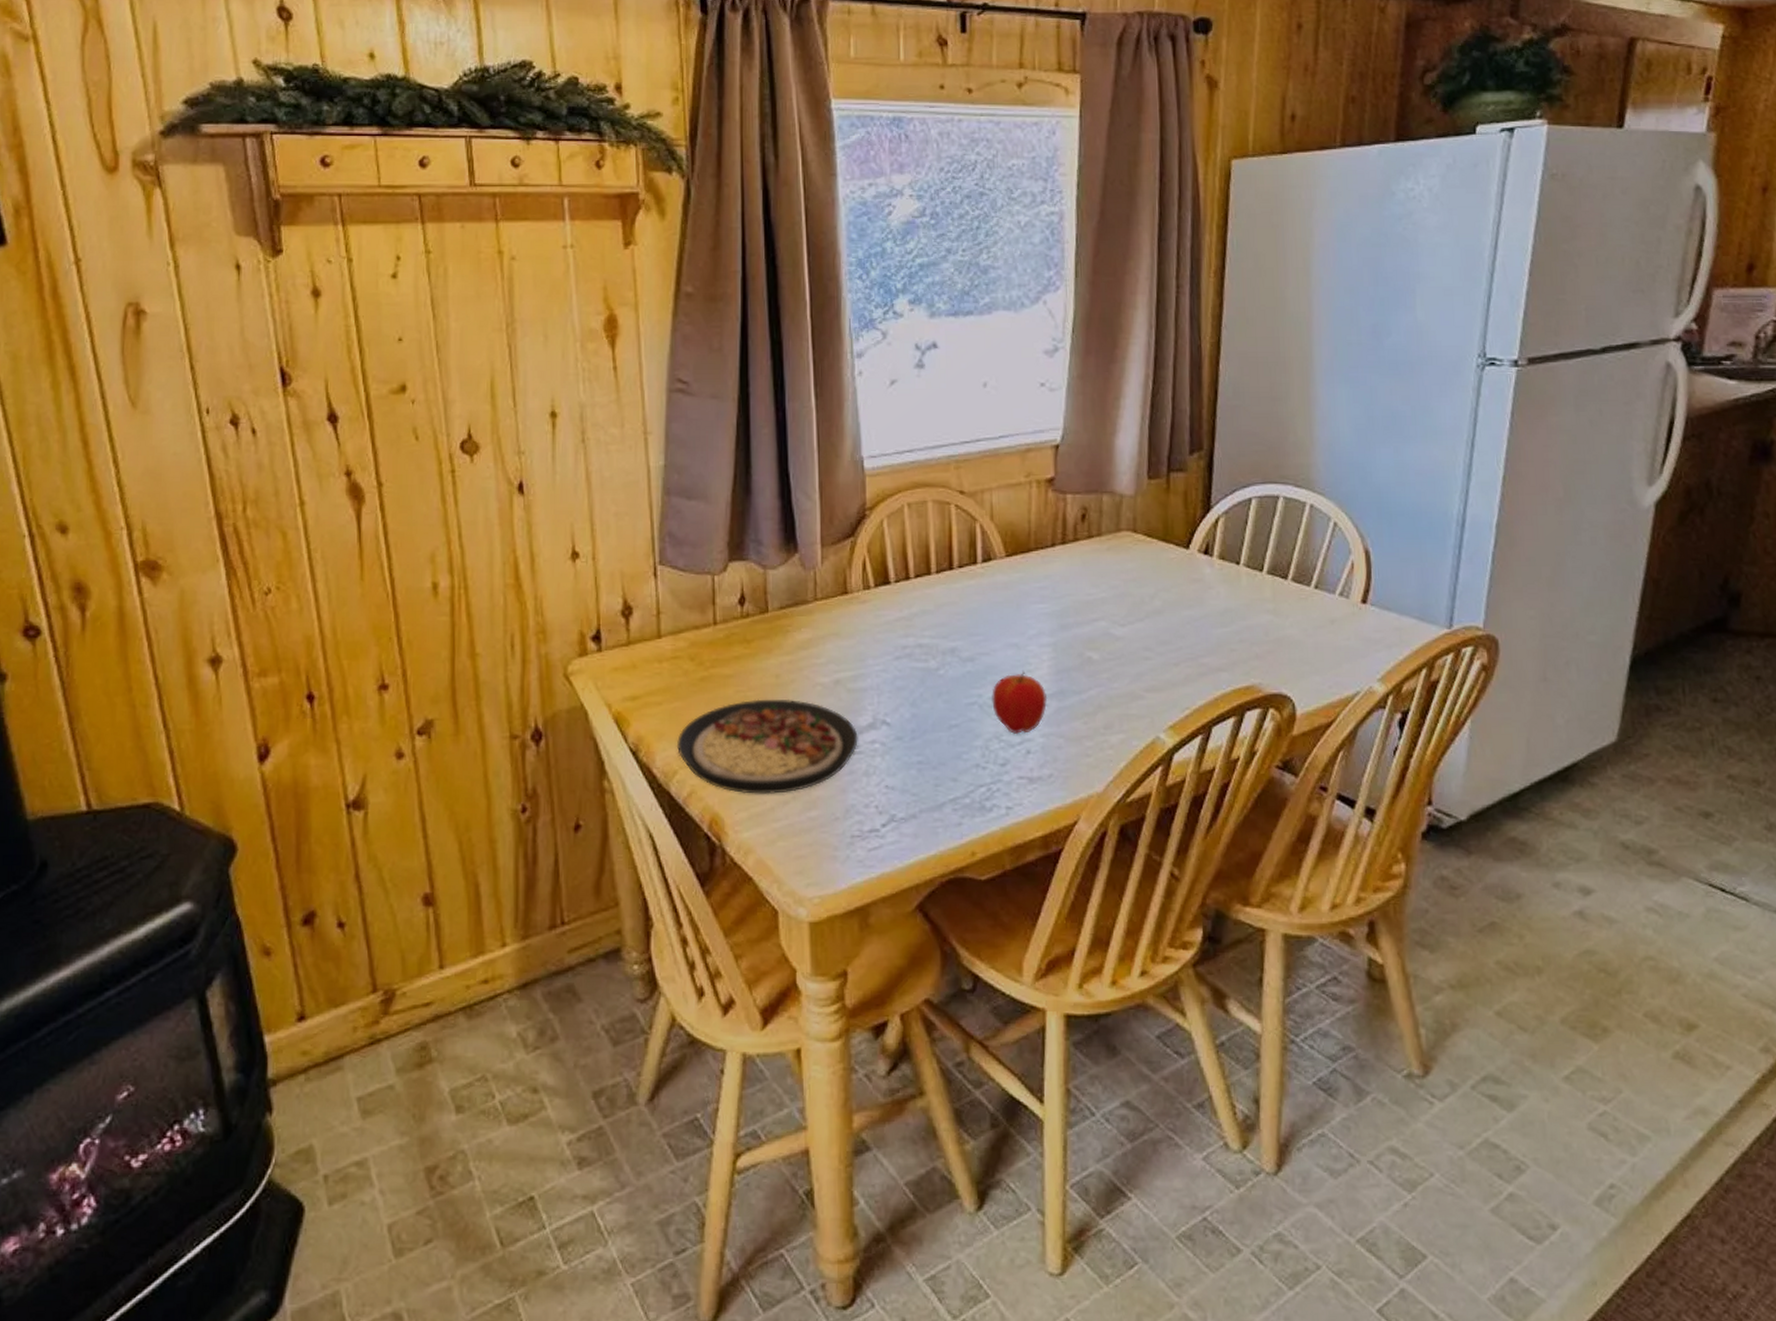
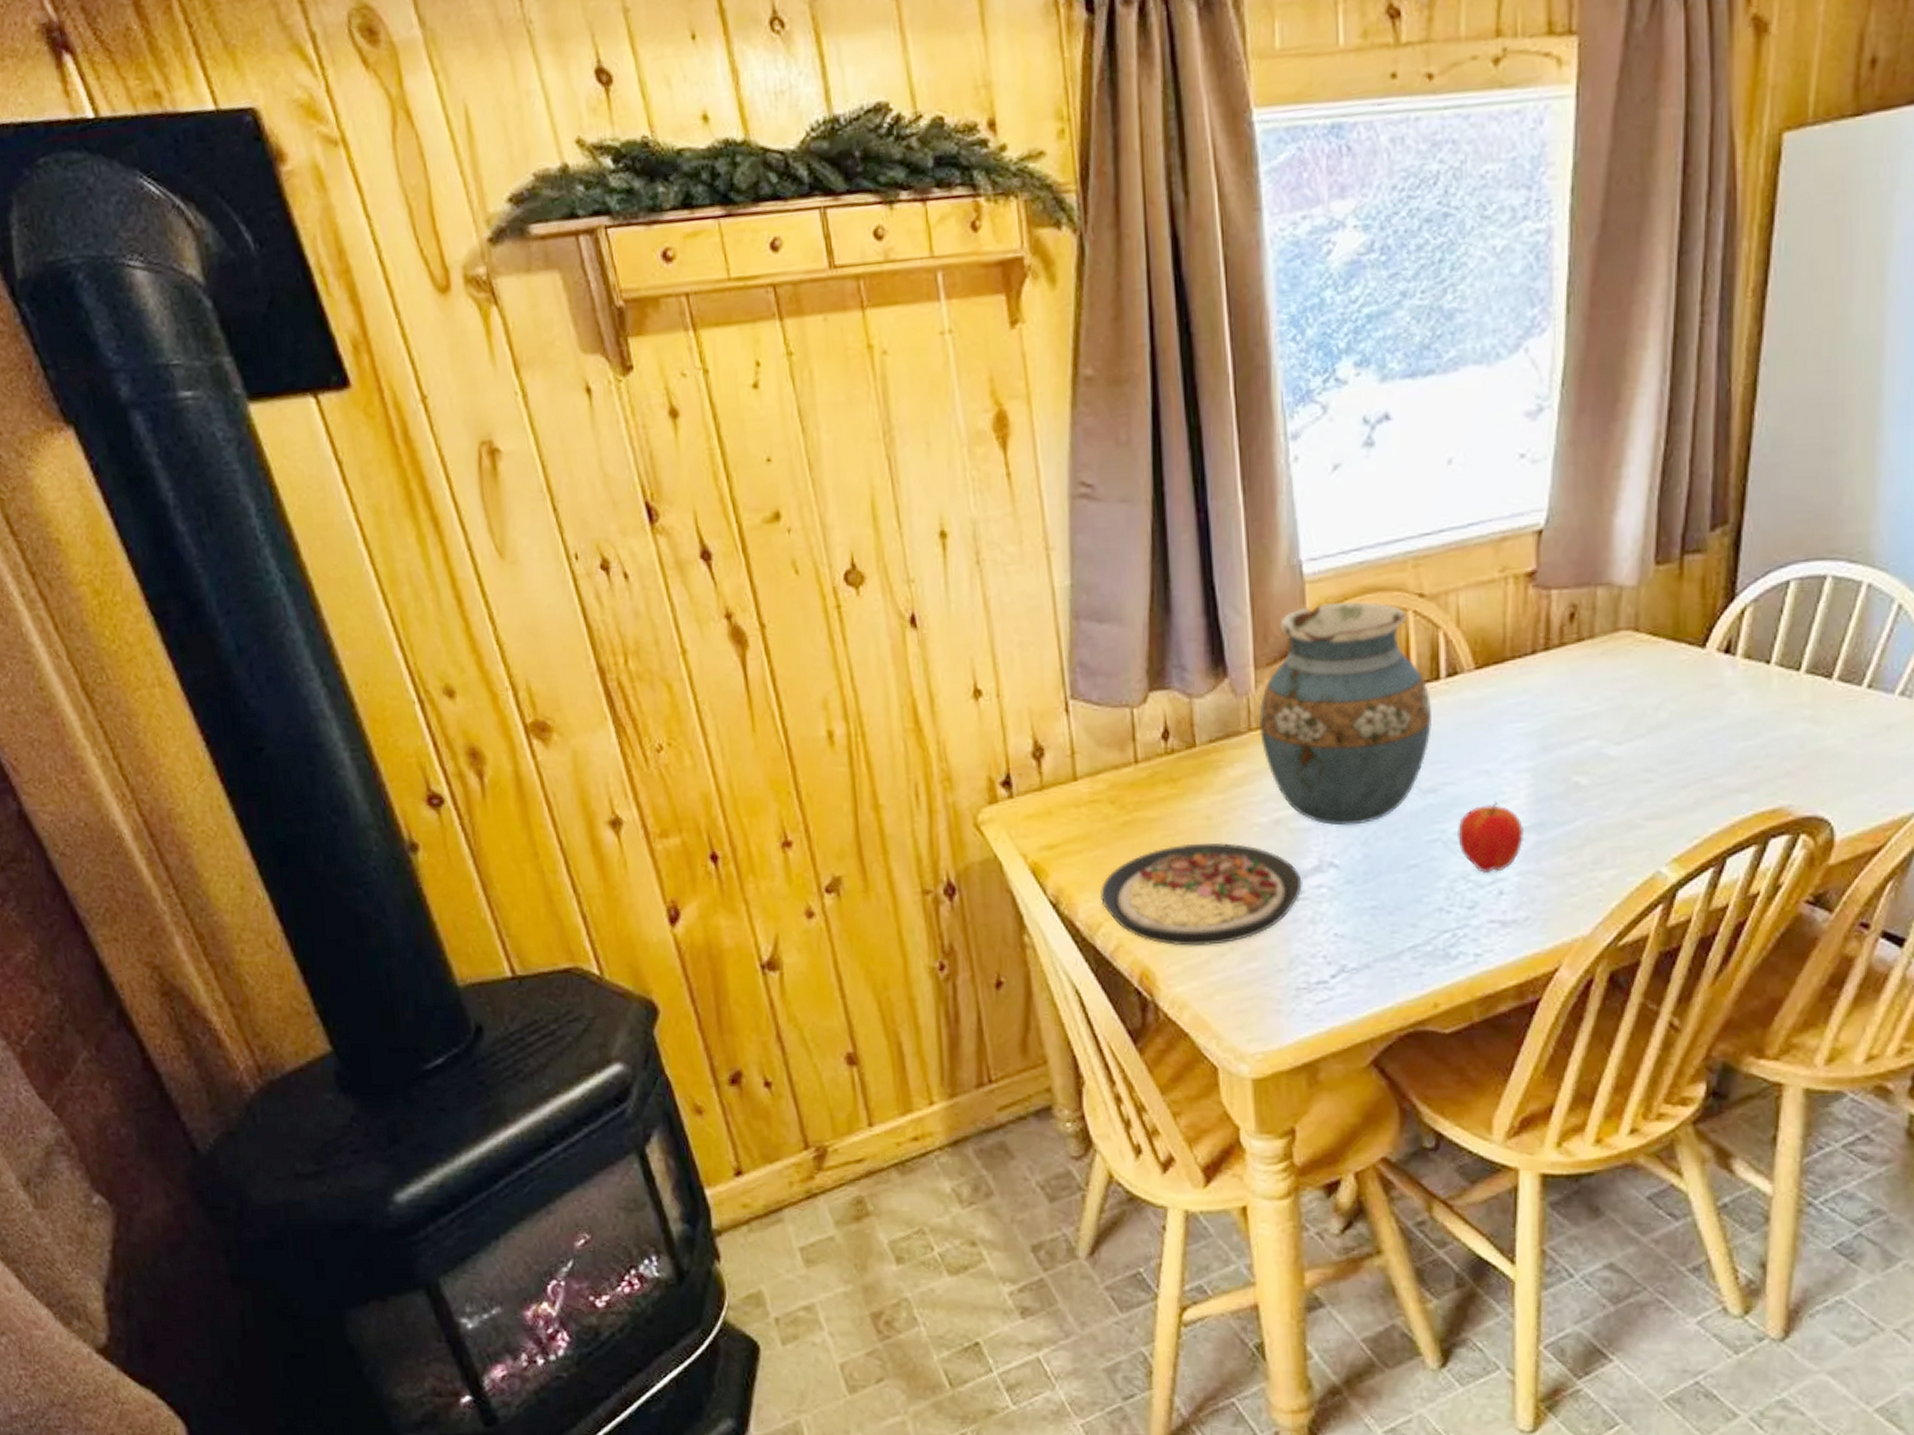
vase: none [823,493,971,688] -> present [1258,601,1432,826]

